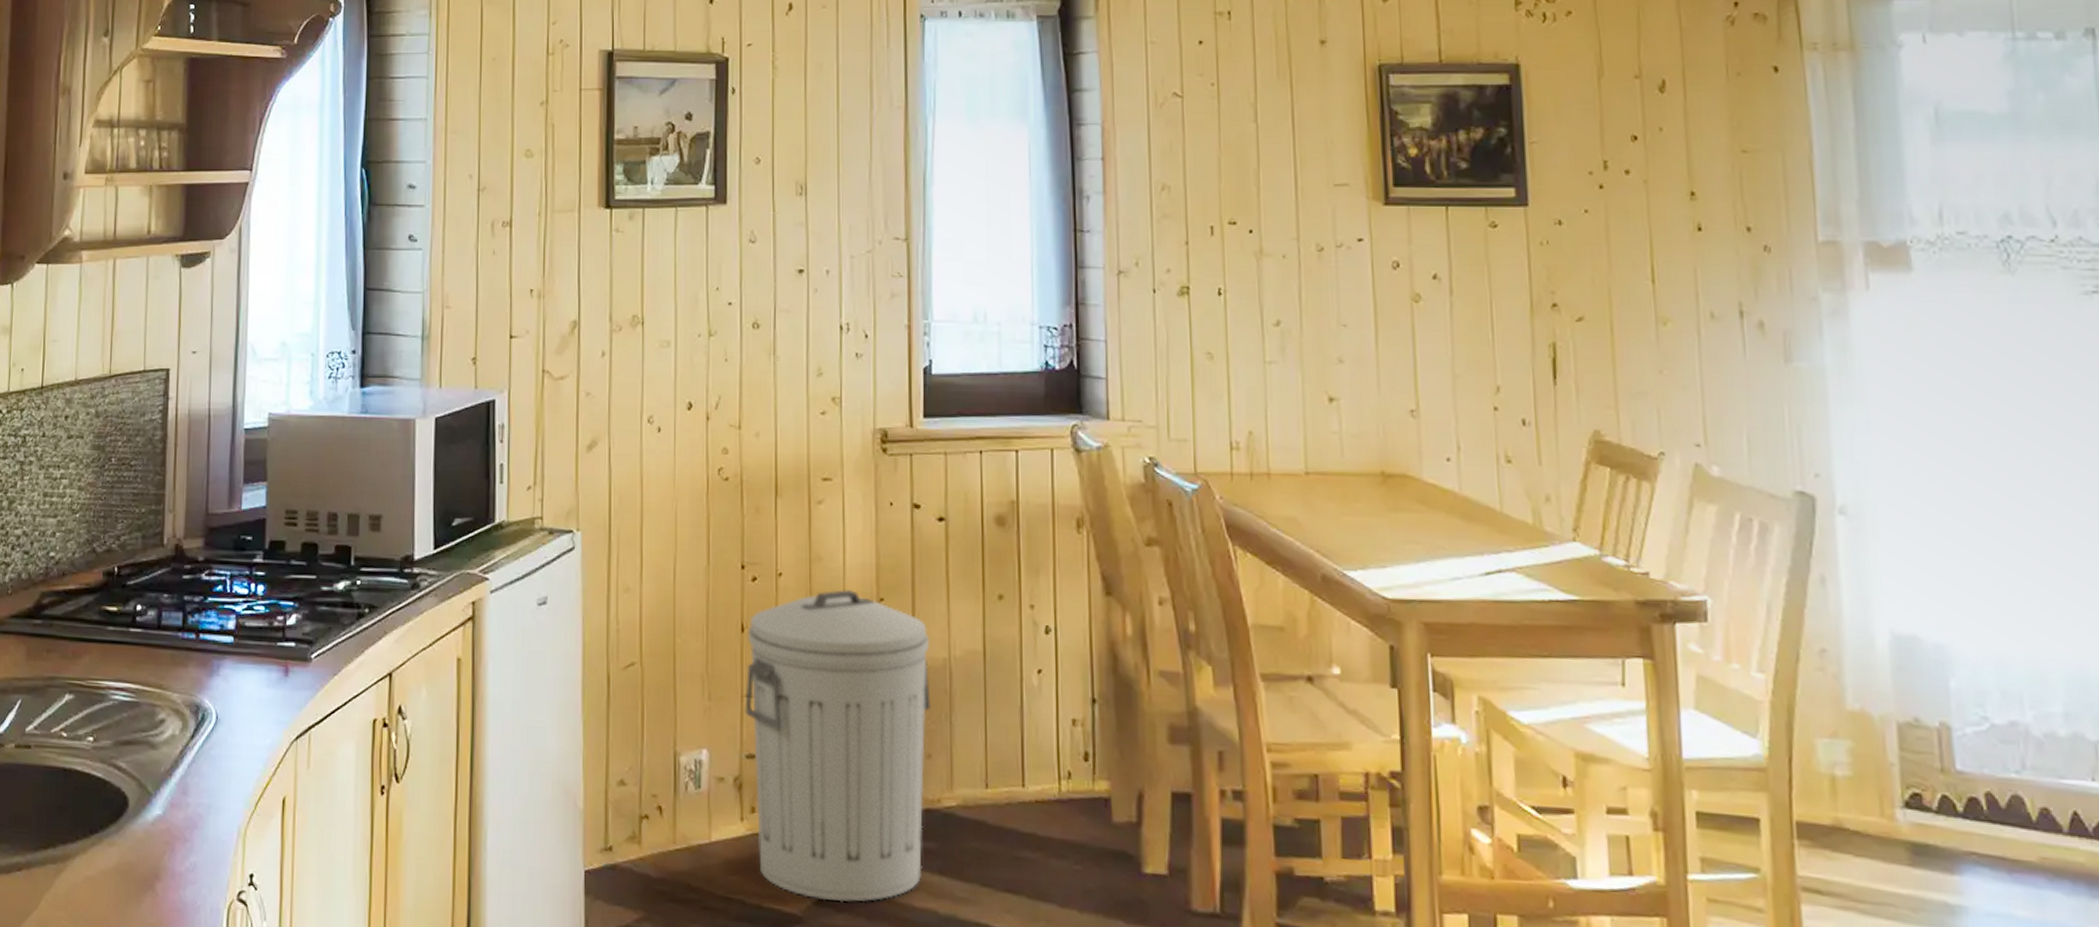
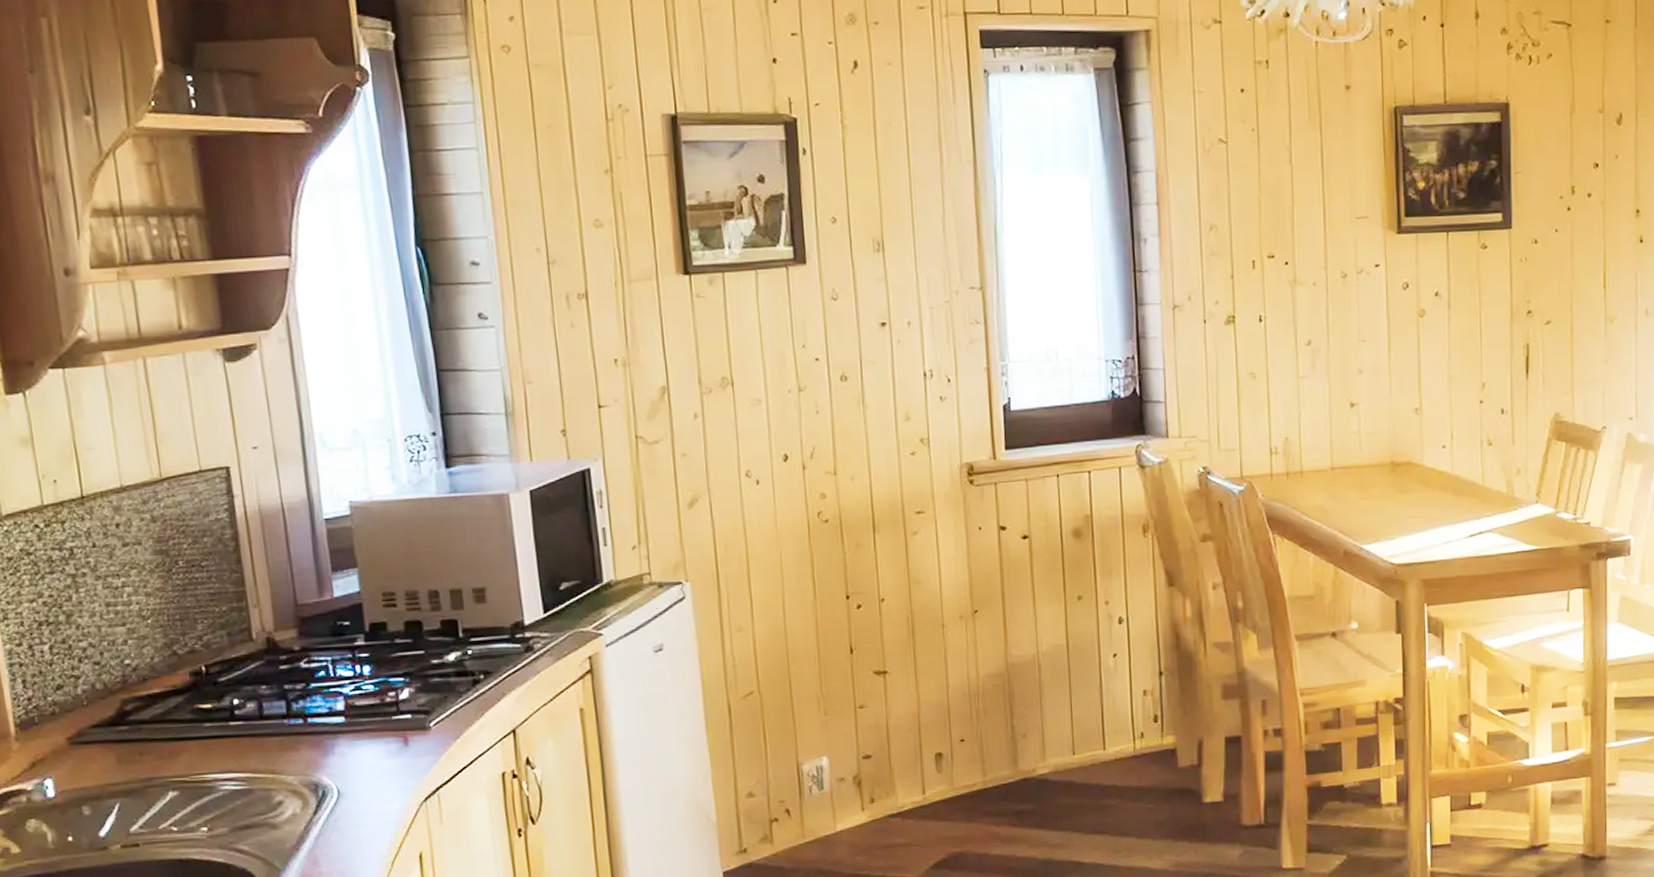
trash can: present [745,590,931,903] -> none [856,606,1024,864]

